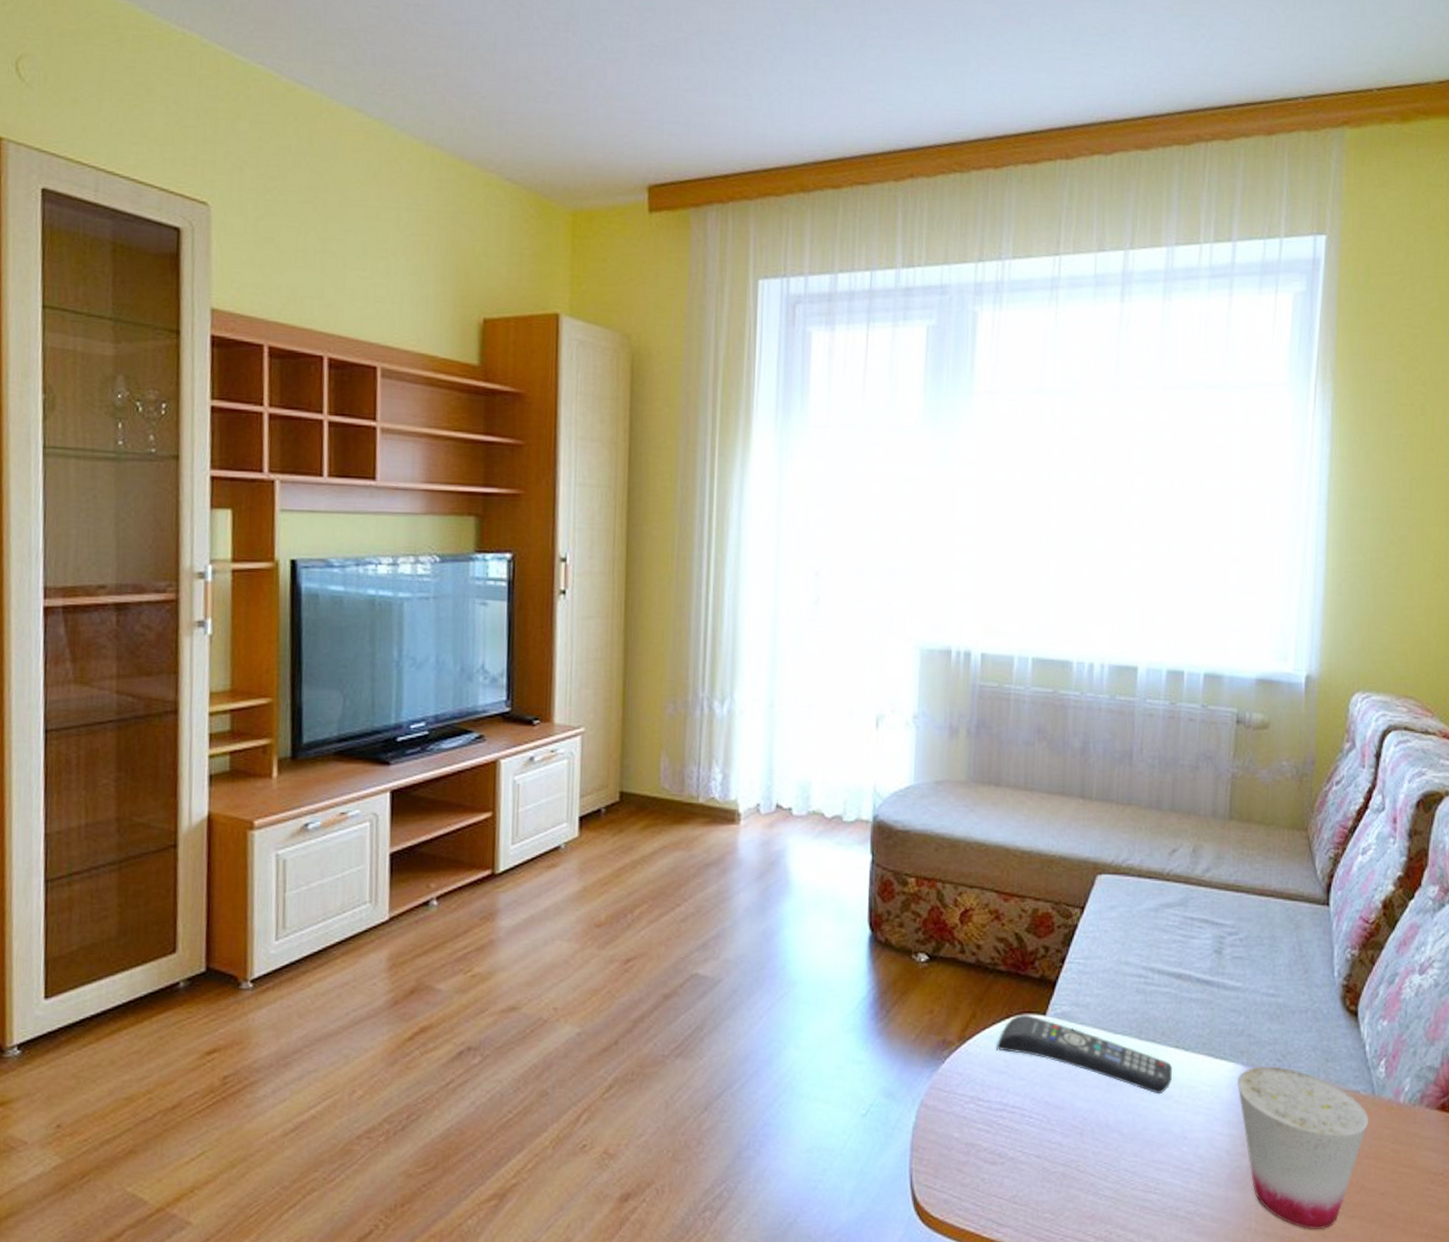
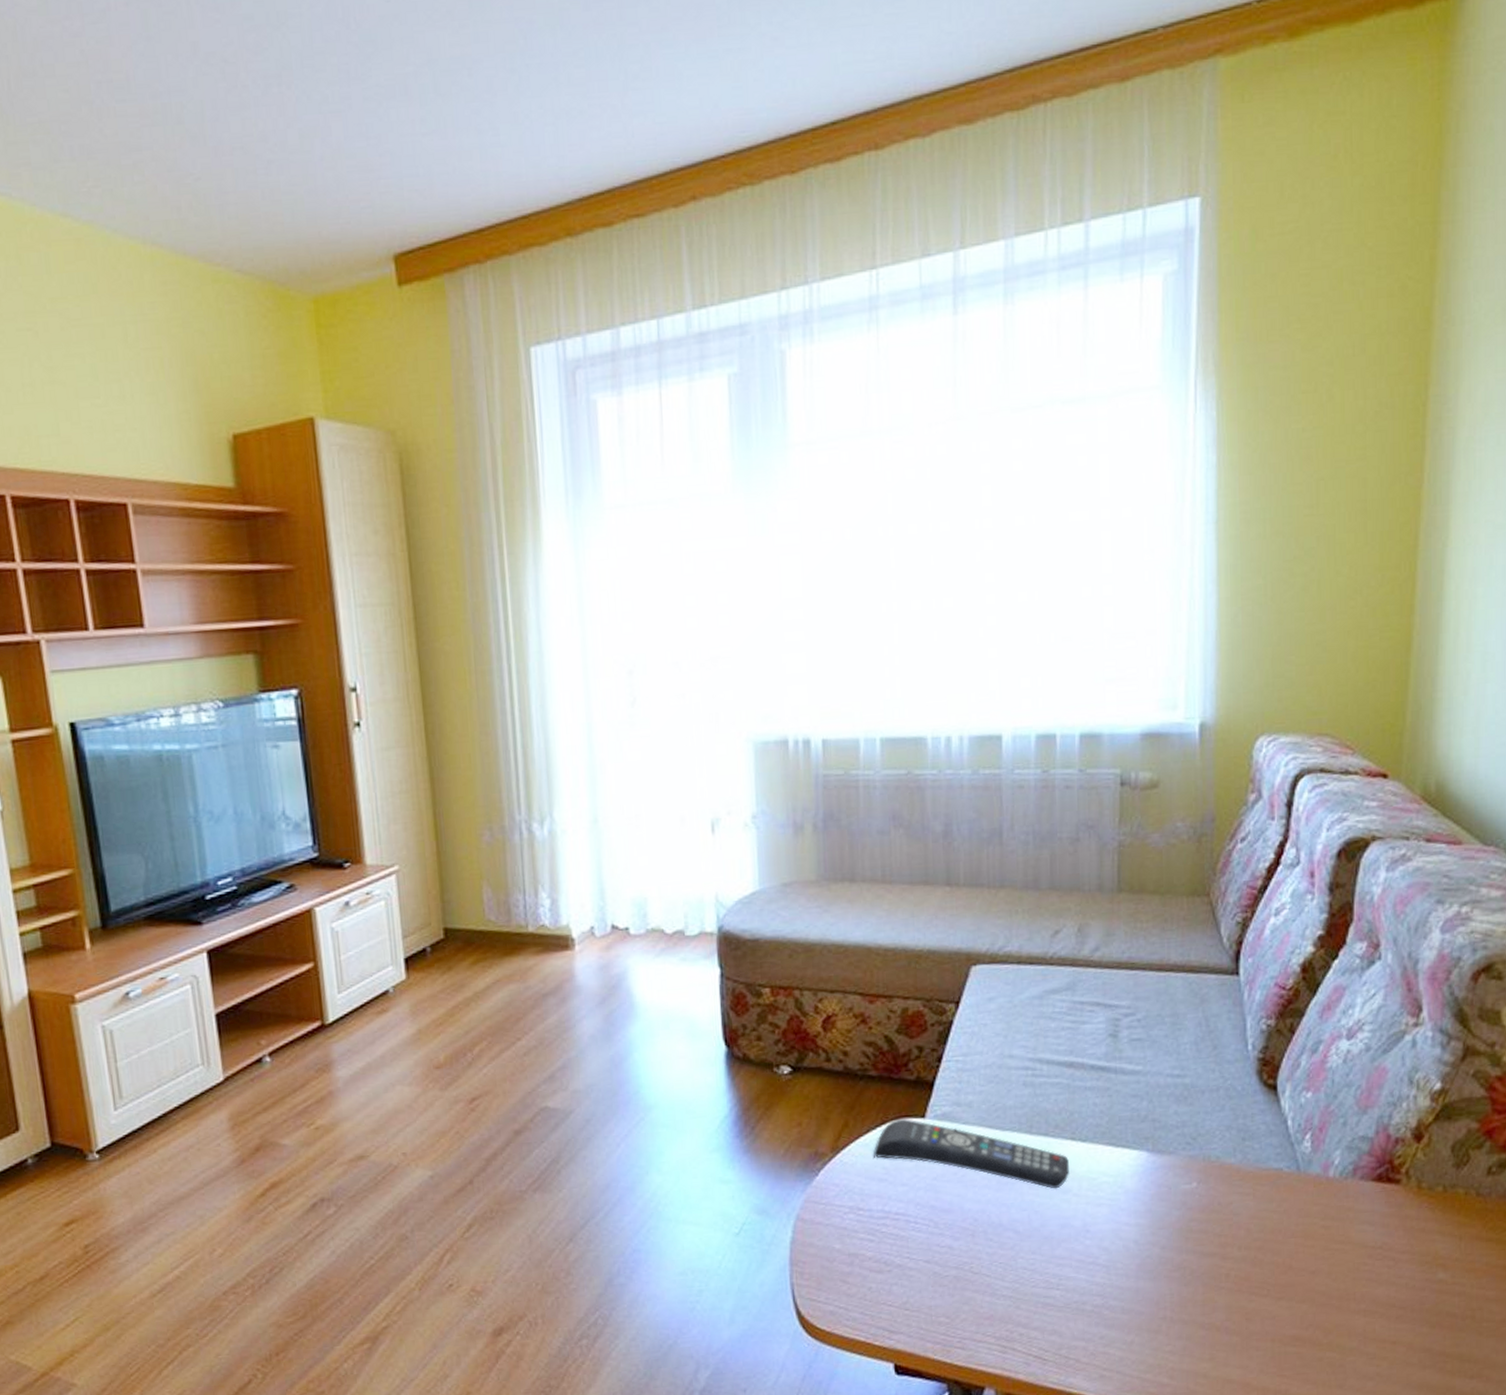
cup: present [1237,1066,1368,1230] -> none [1143,1150,1294,1314]

